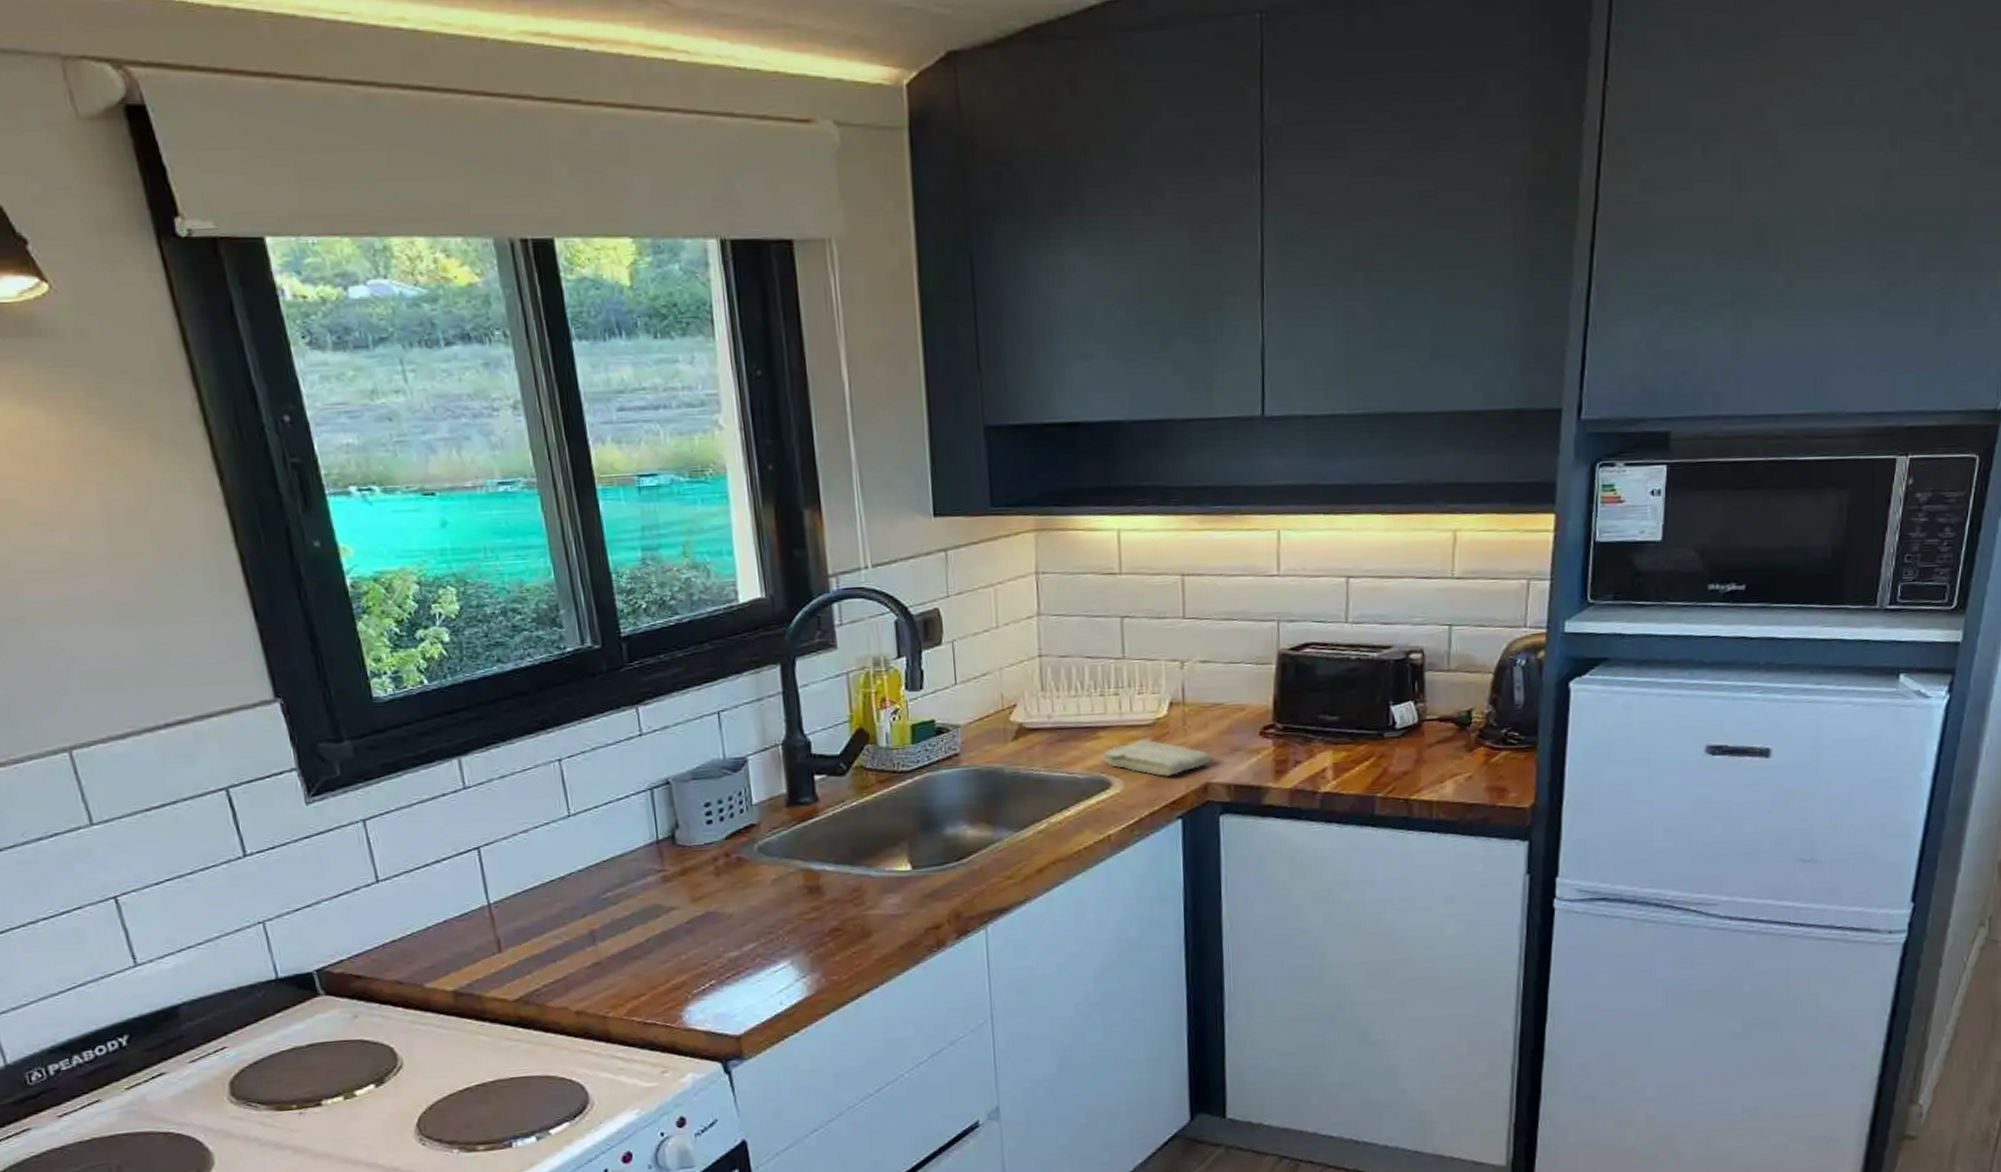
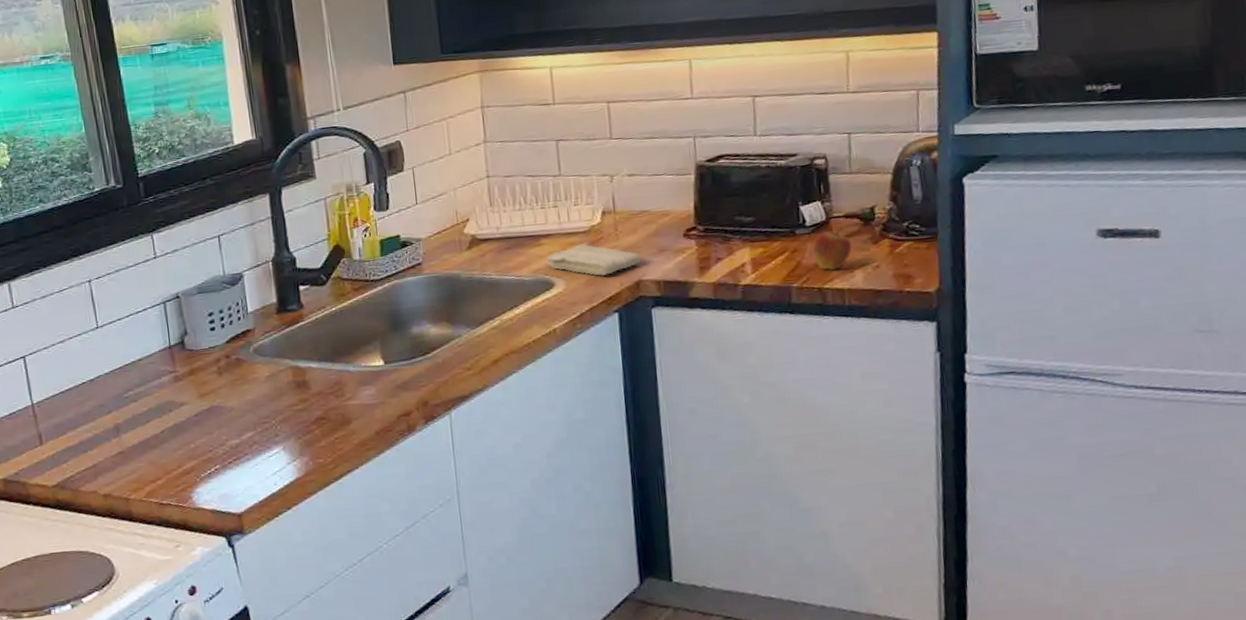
fruit: none [1402,731,1444,779] -> present [813,227,852,270]

